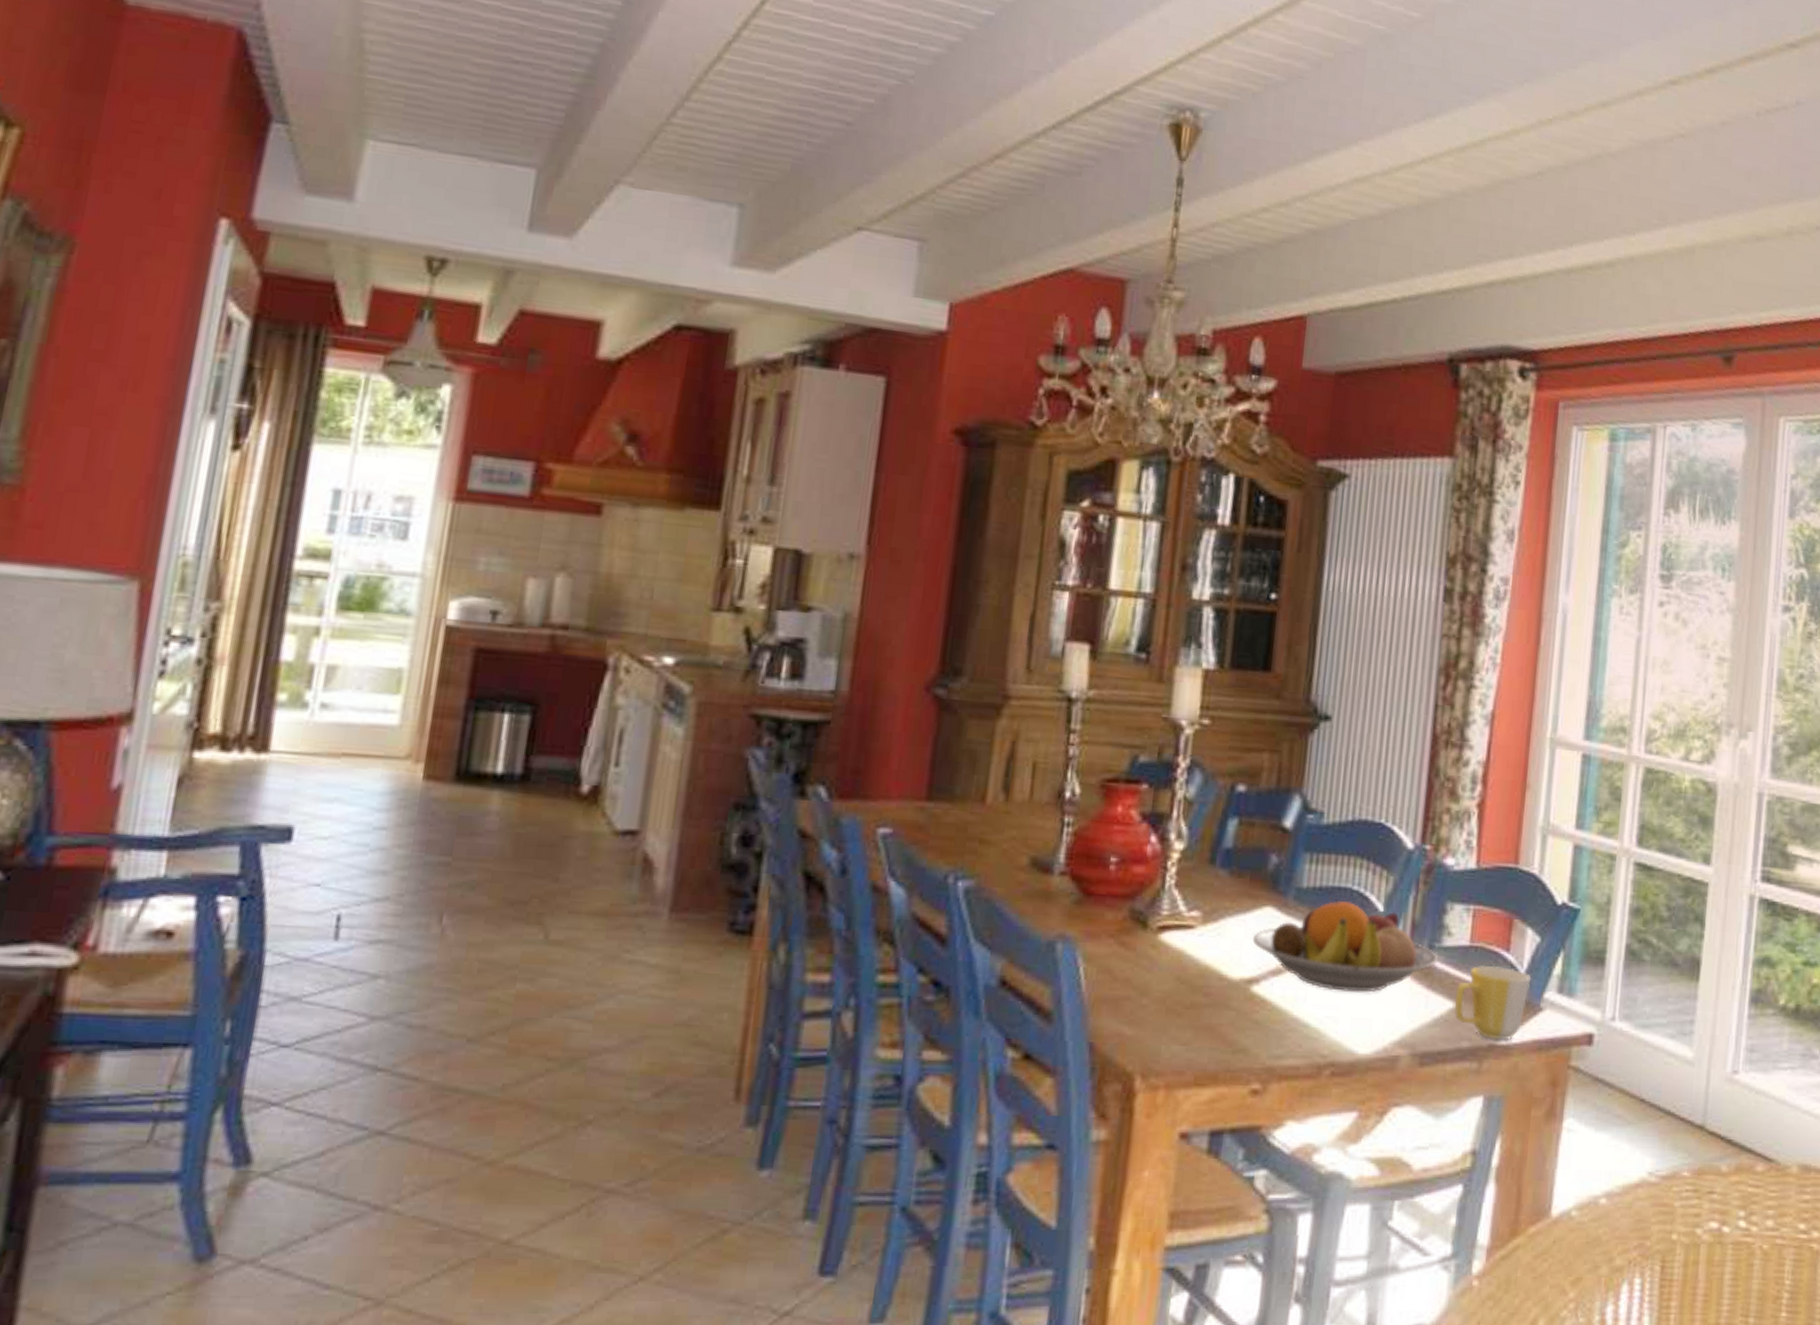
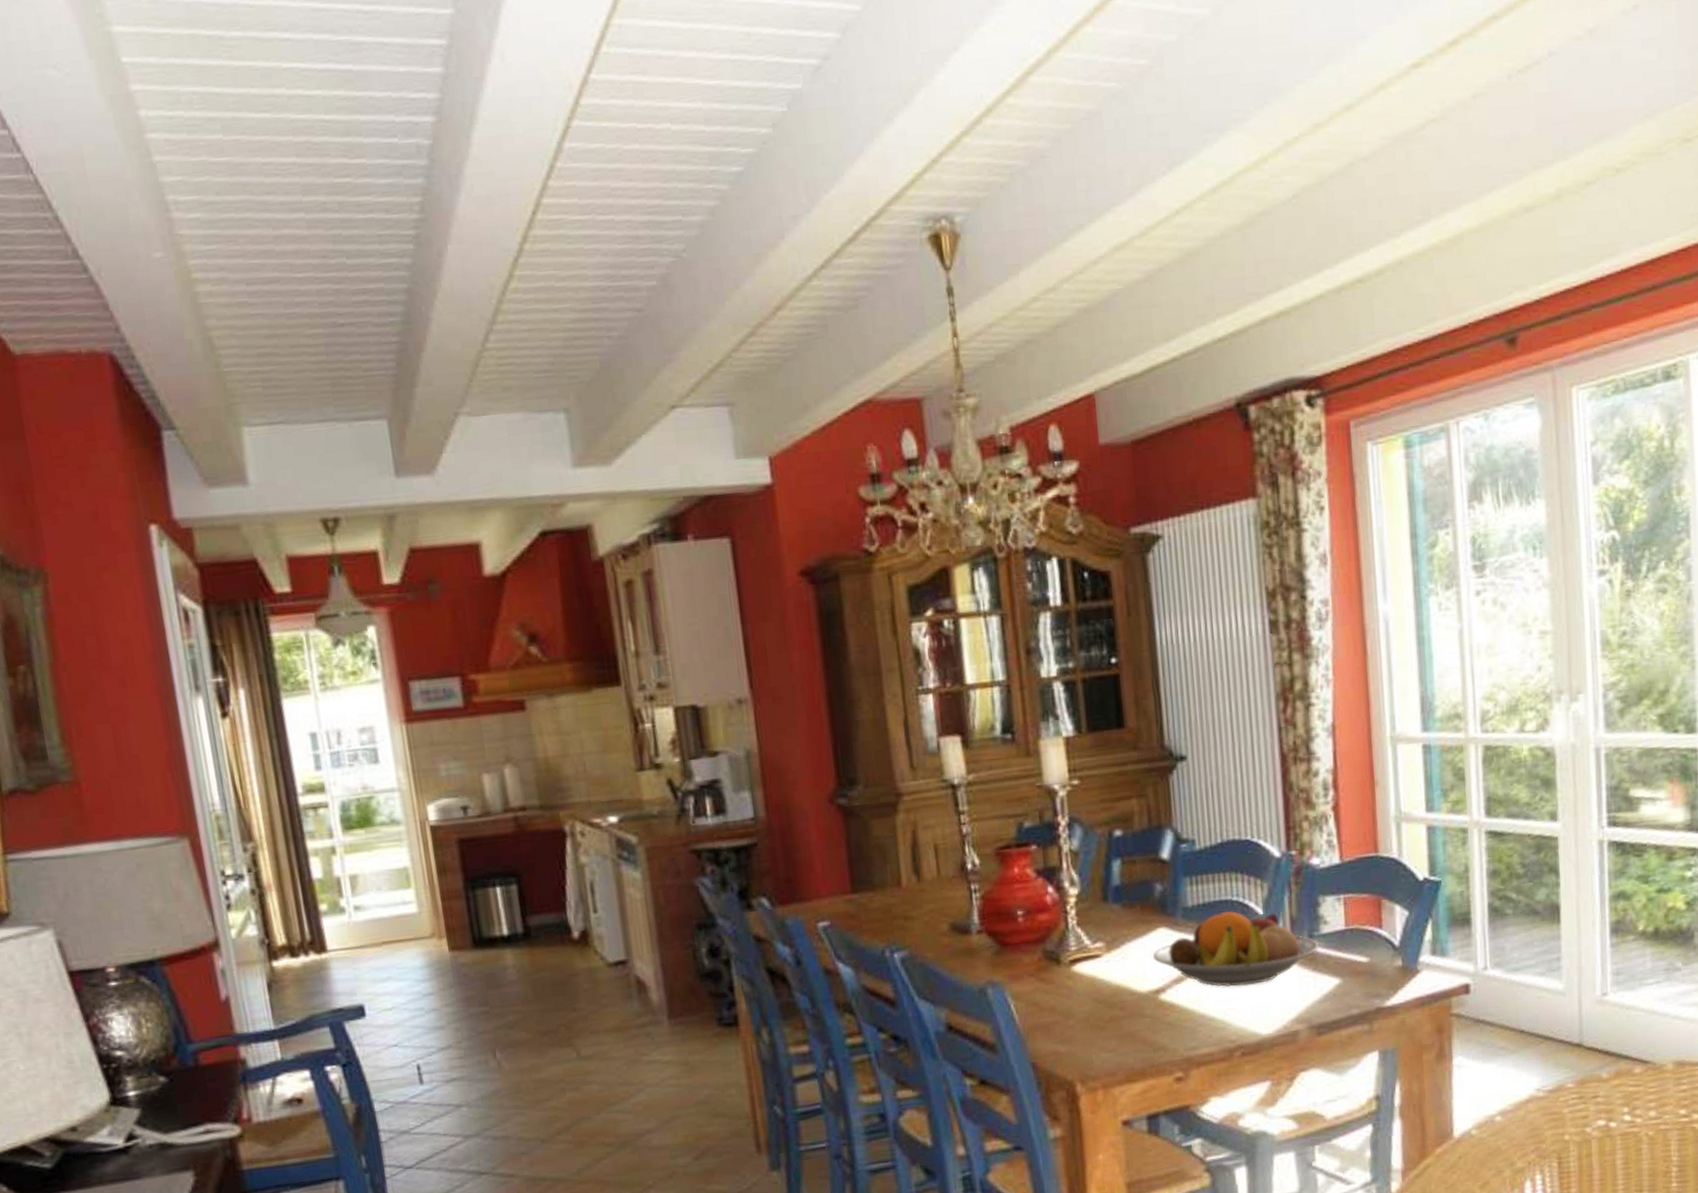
mug: present [1454,965,1532,1040] -> none [1339,942,1406,1004]

